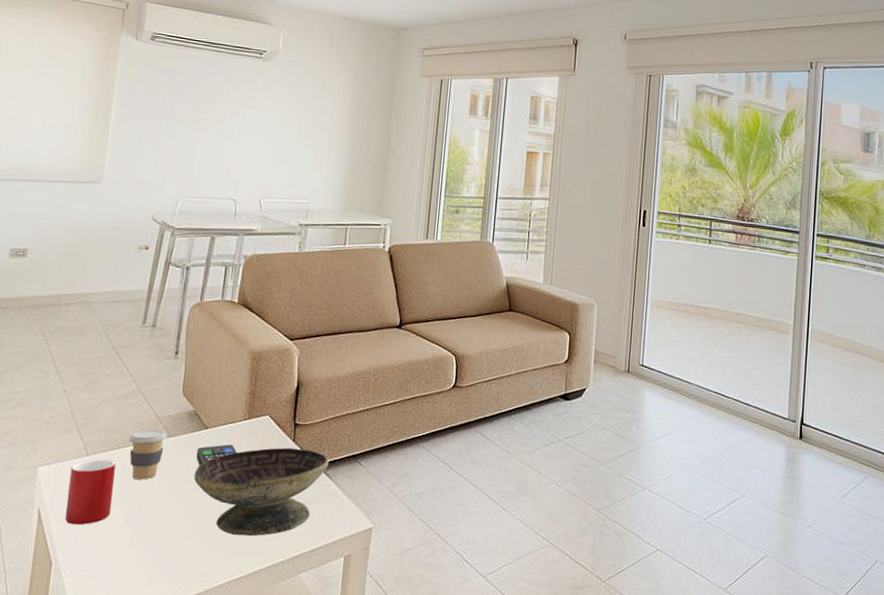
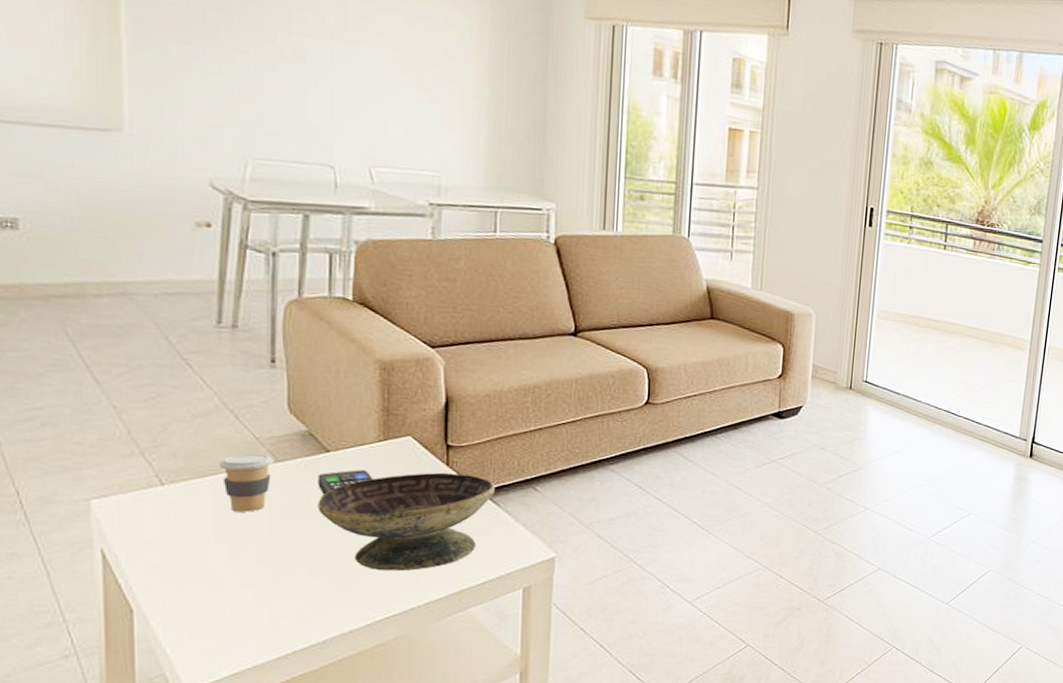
cup: present [64,459,116,525] -> none [140,489,208,566]

